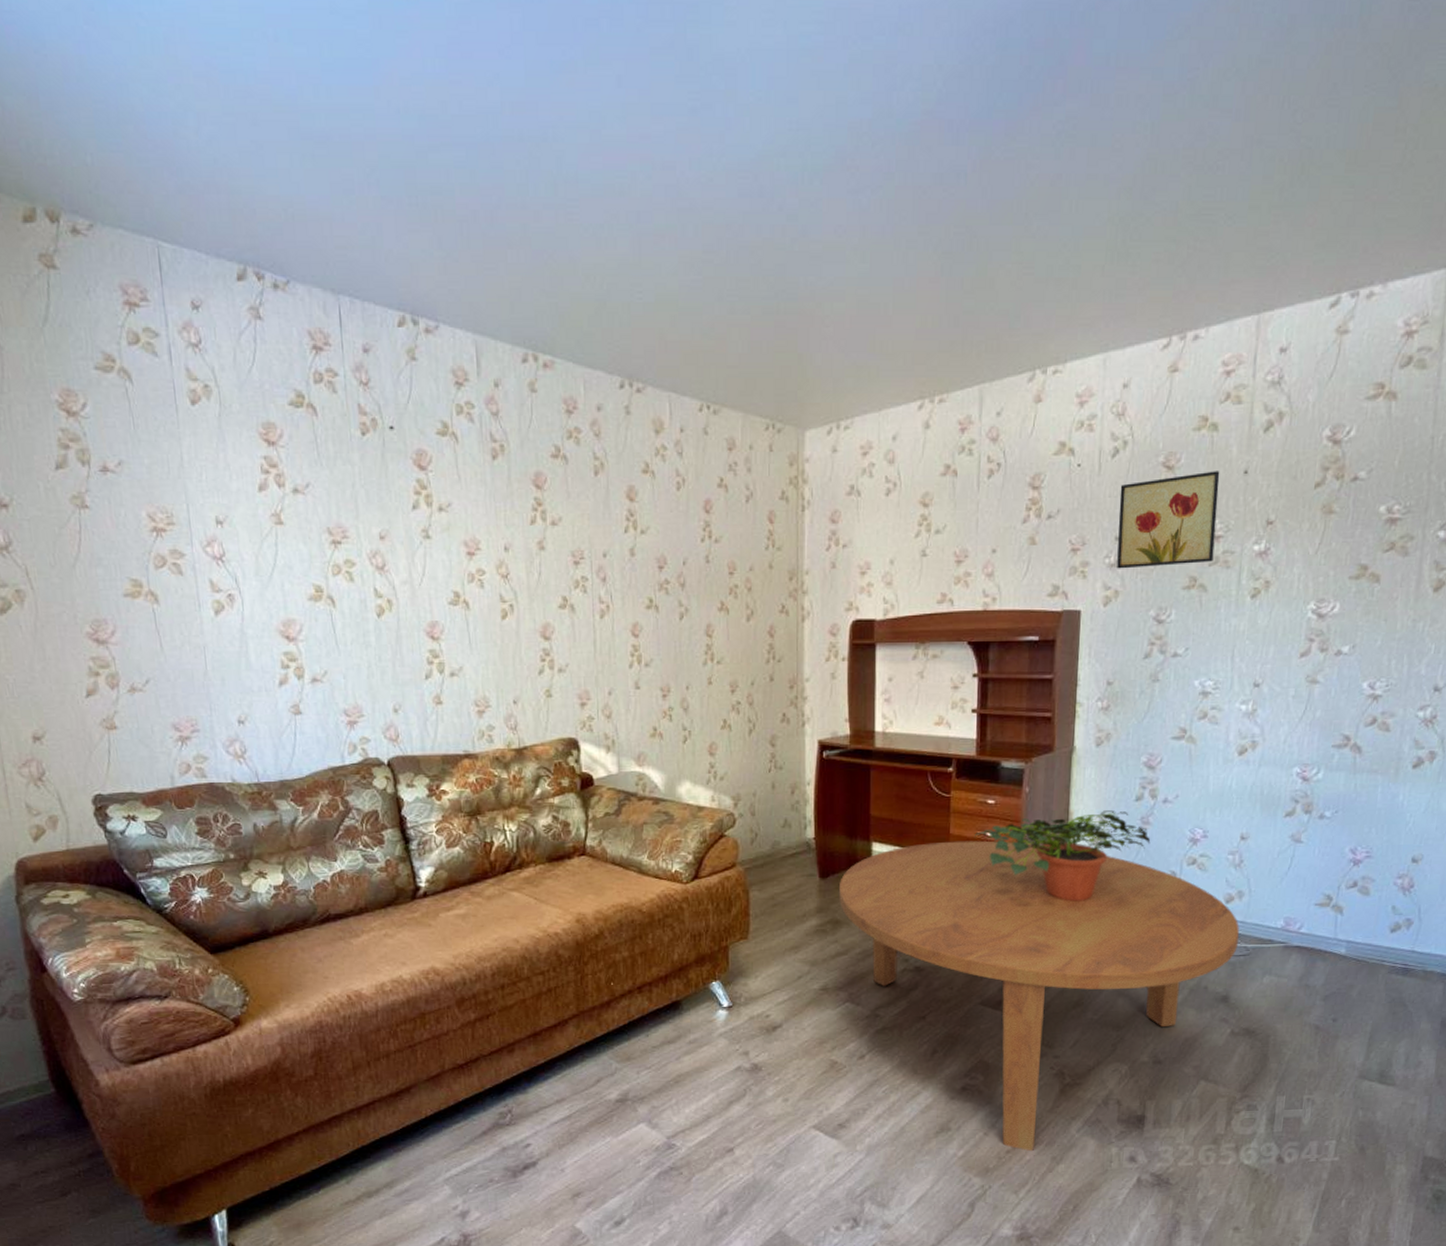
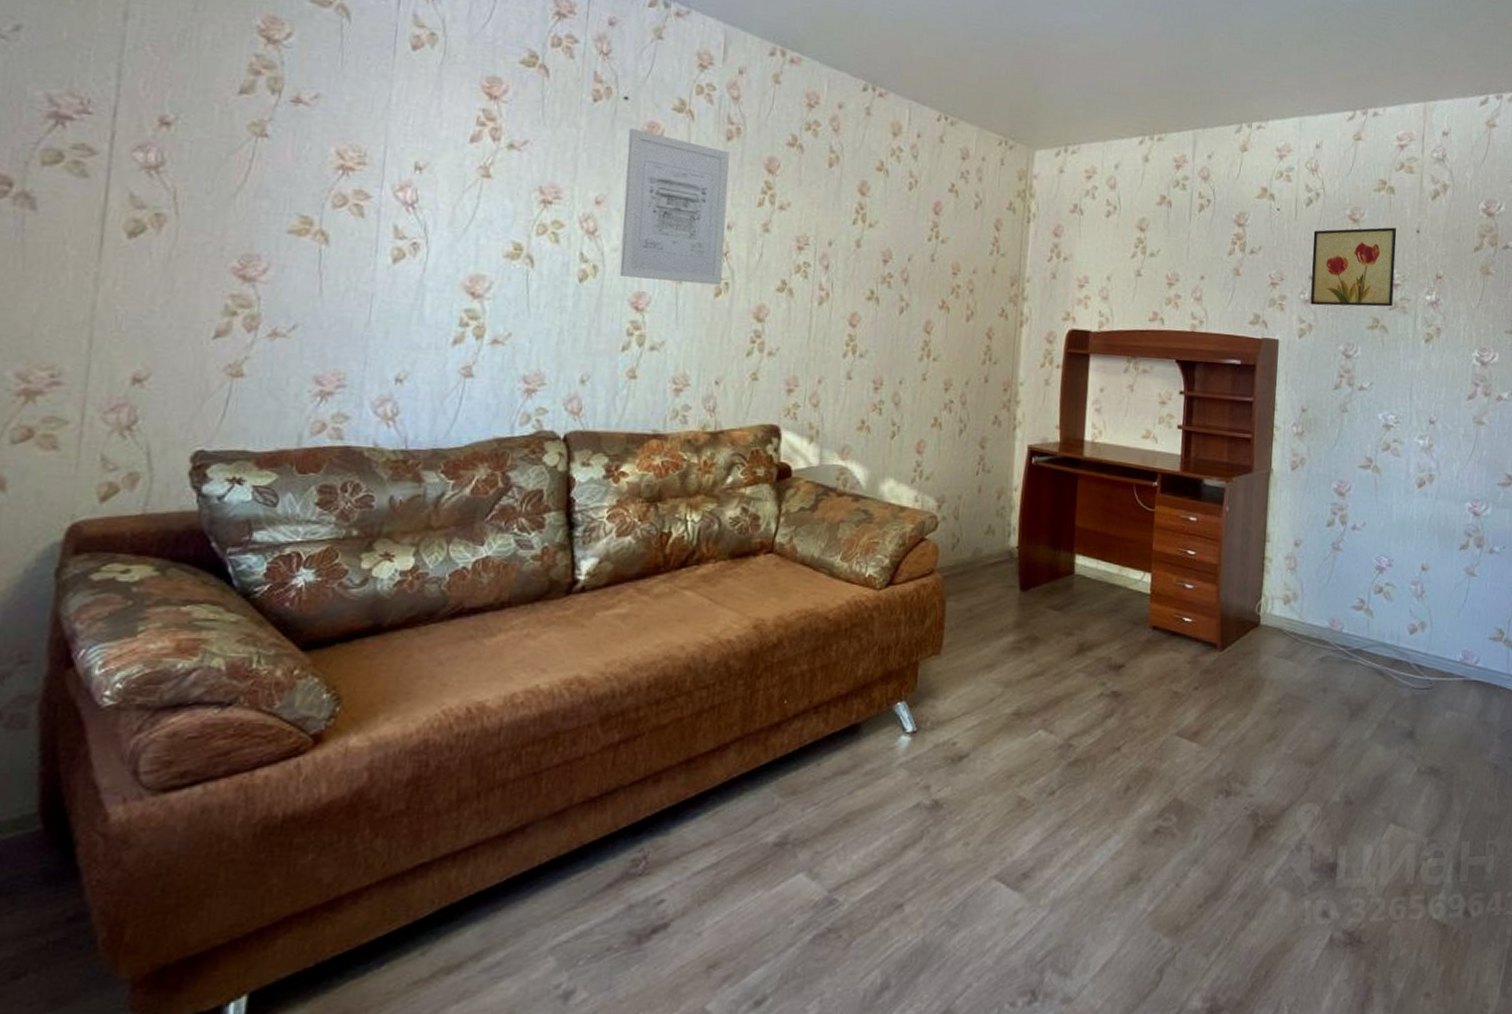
wall art: none [399,458,506,609] -> present [620,128,730,286]
coffee table: present [839,840,1239,1152] -> none [1038,557,1423,906]
potted plant: present [974,810,1151,902] -> none [1175,534,1341,626]

